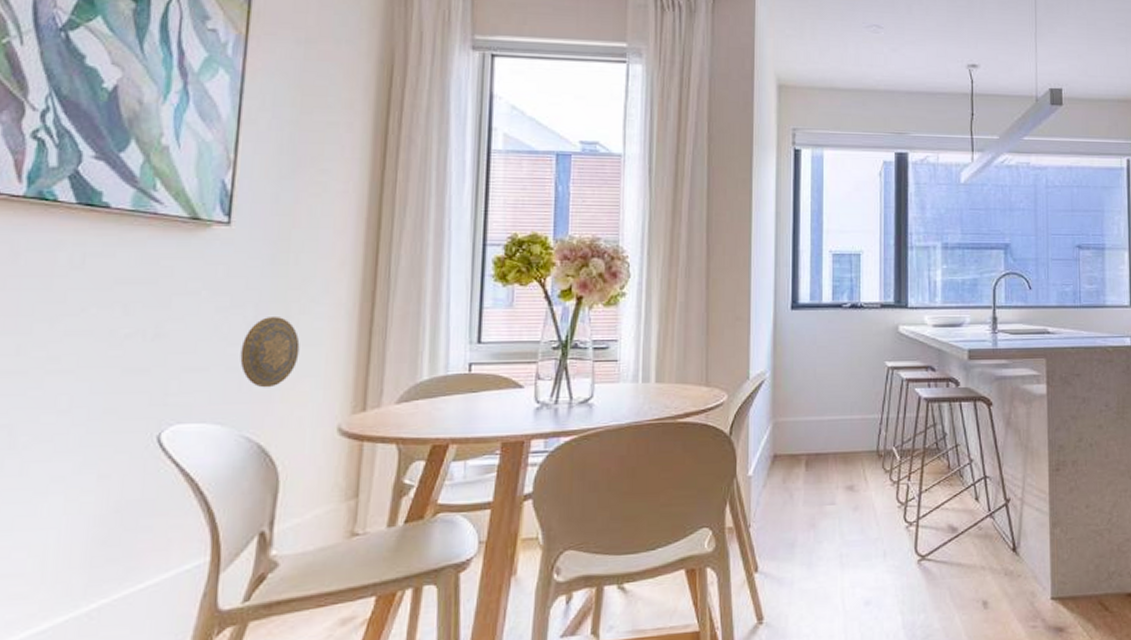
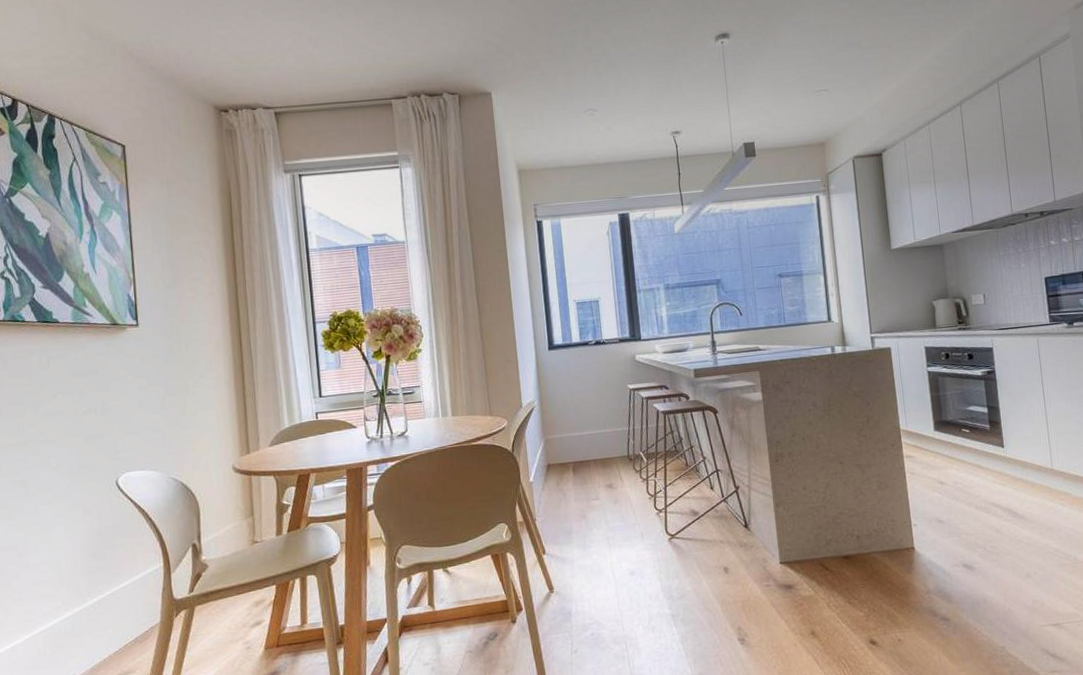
decorative plate: present [240,317,300,388] -> none [159,390,199,442]

